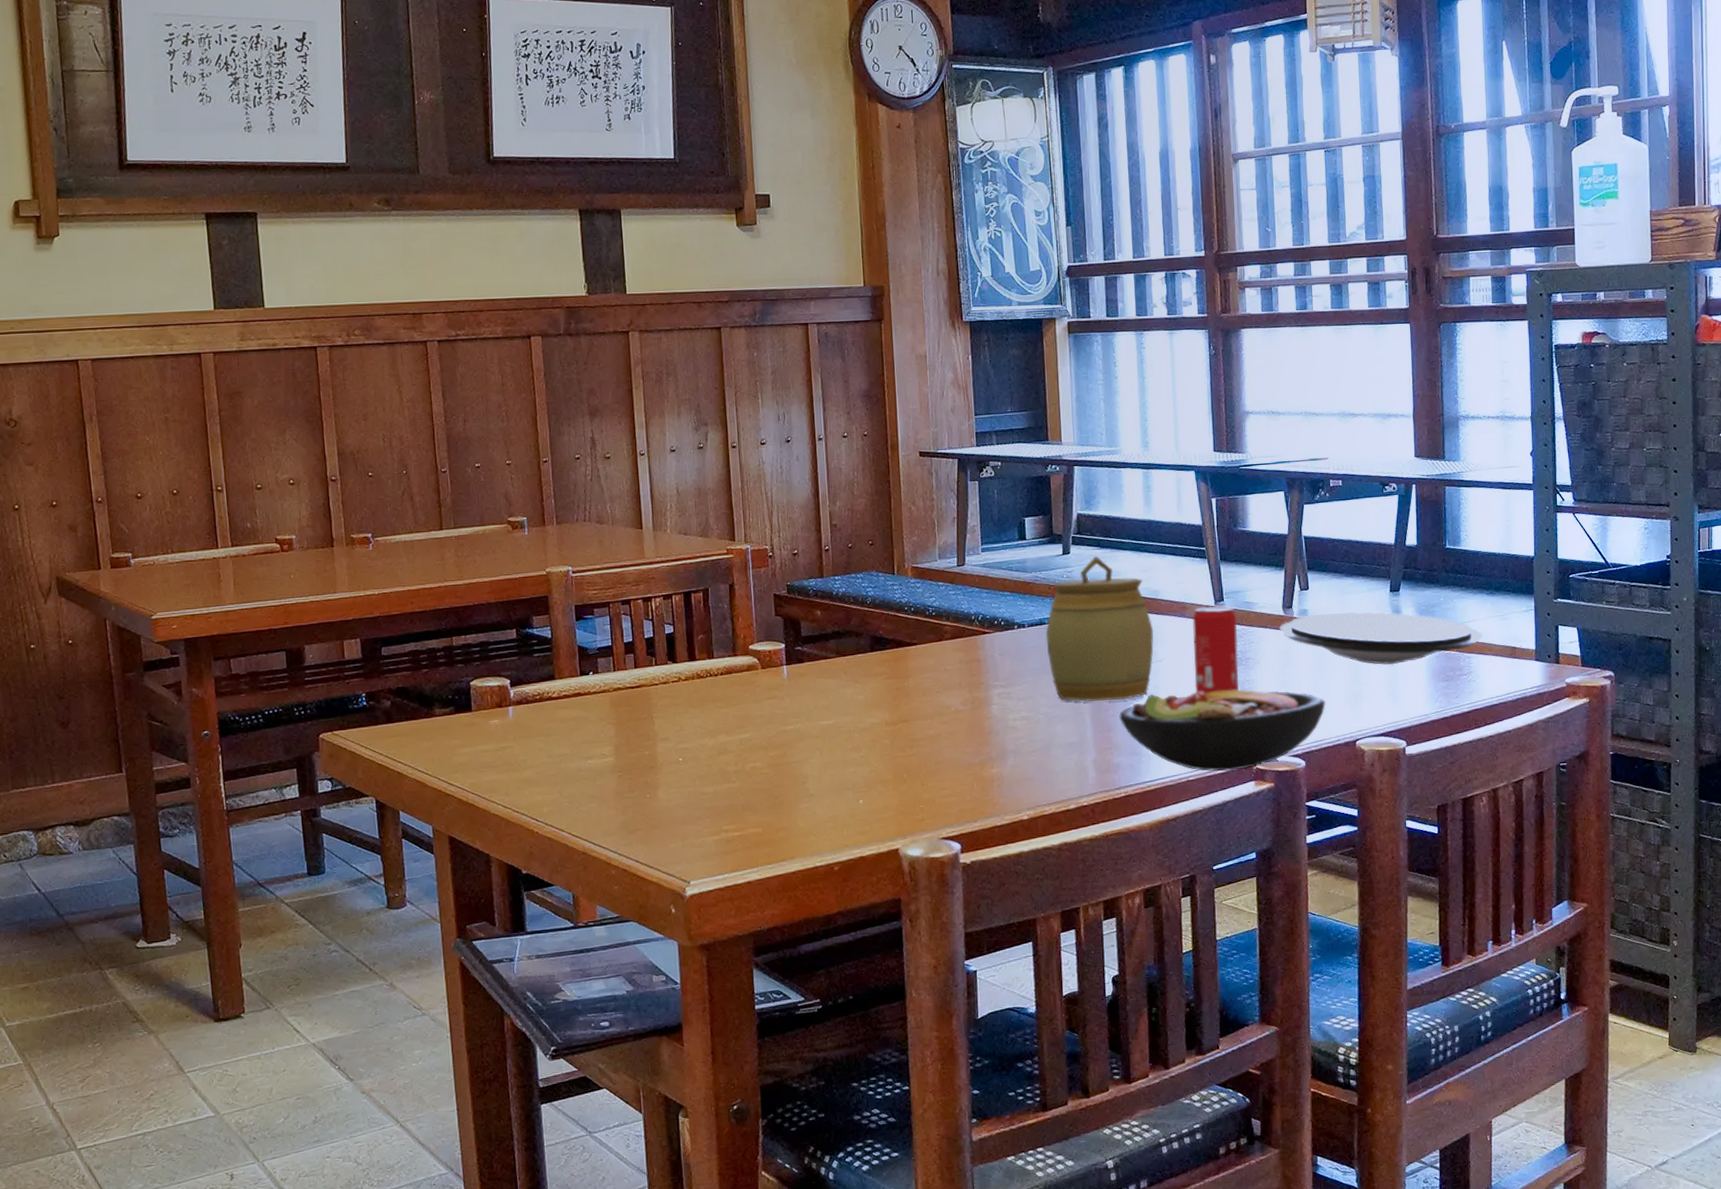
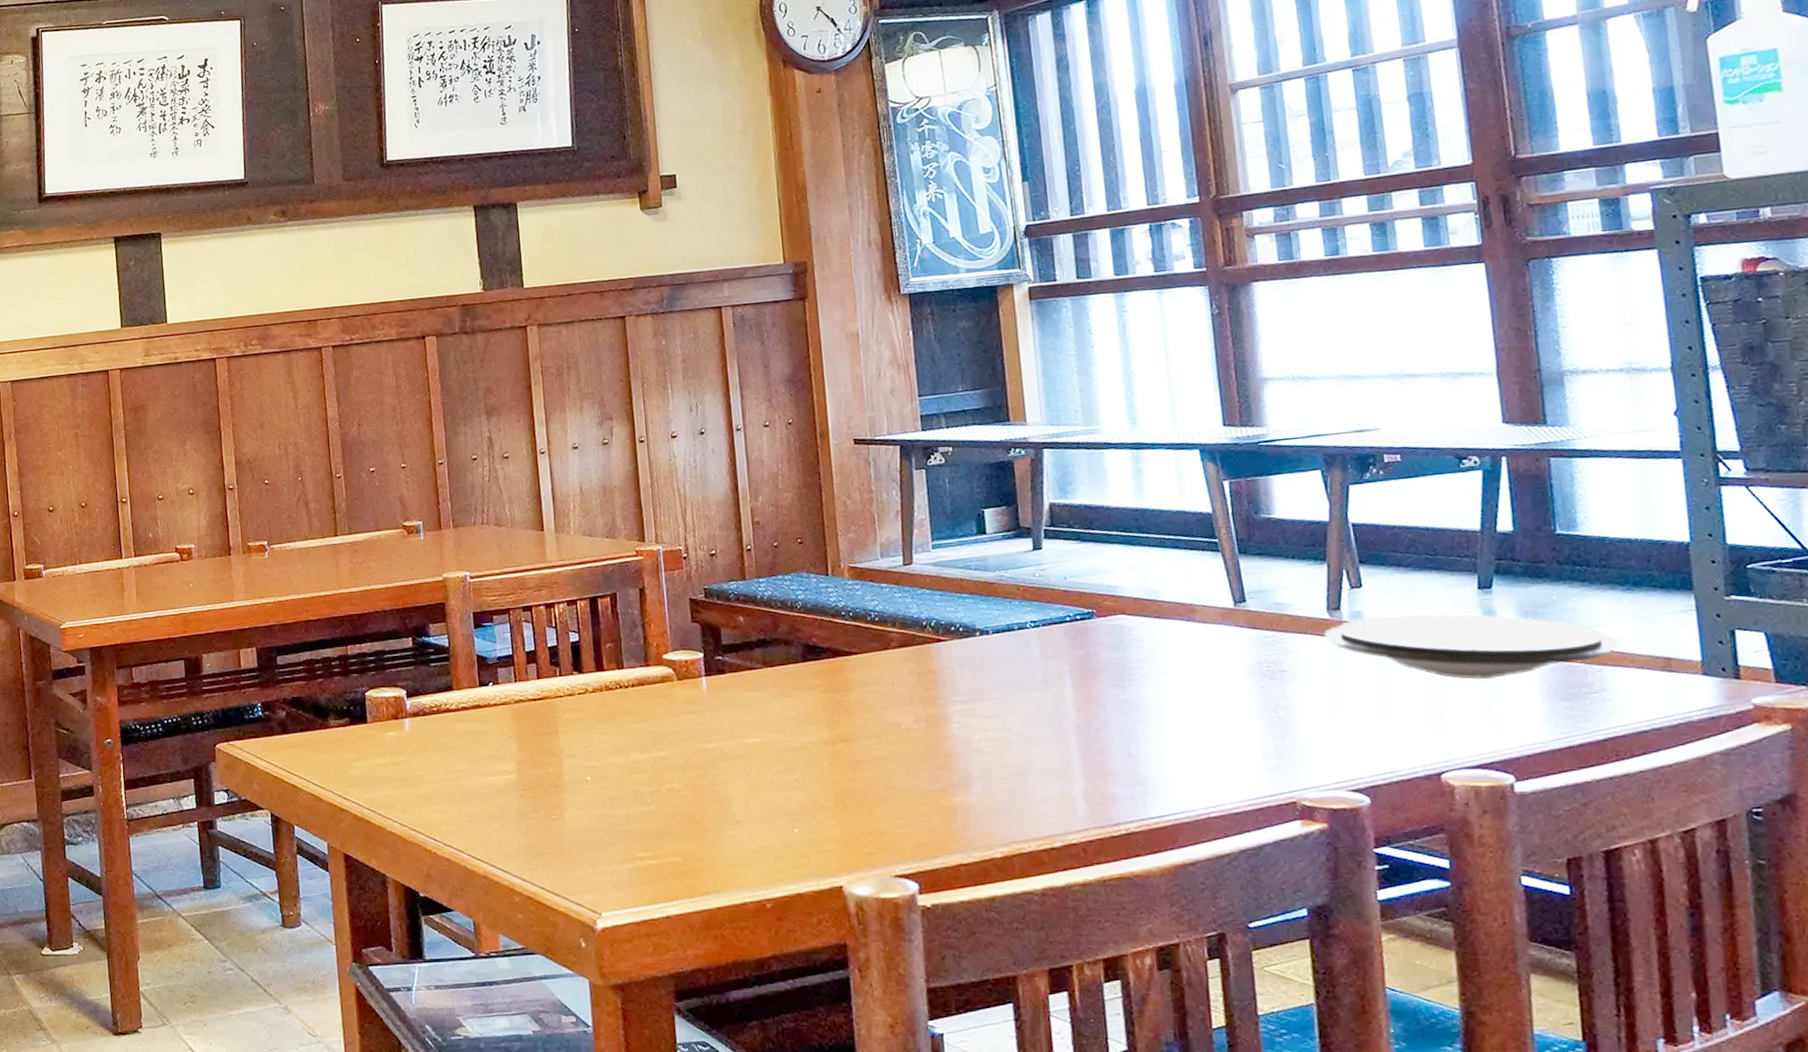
jar: present [1045,556,1154,702] -> none [1015,551,1155,721]
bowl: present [1119,689,1326,772] -> none [1114,708,1395,808]
beverage can: present [1192,606,1239,694] -> none [1205,608,1272,714]

